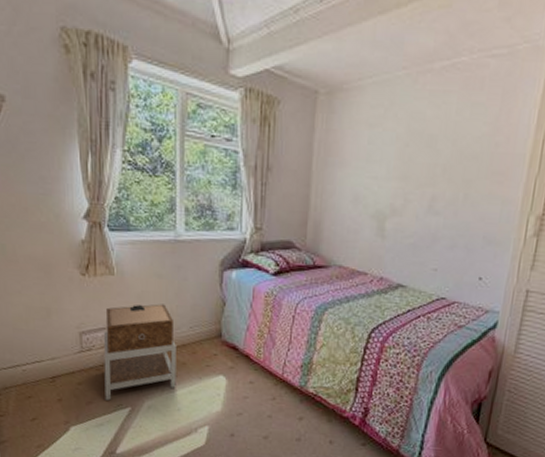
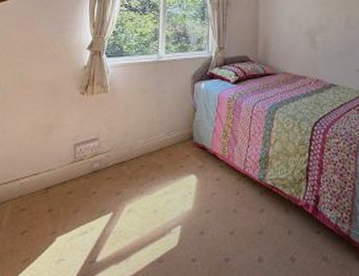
nightstand: present [103,304,176,401] -> none [90,114,155,207]

